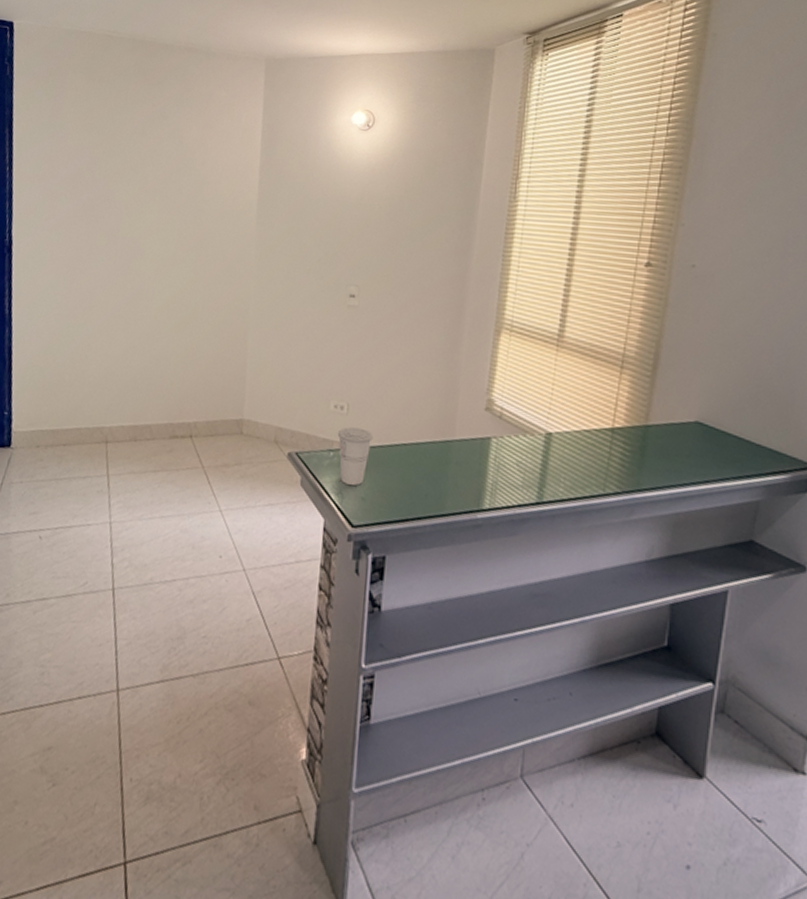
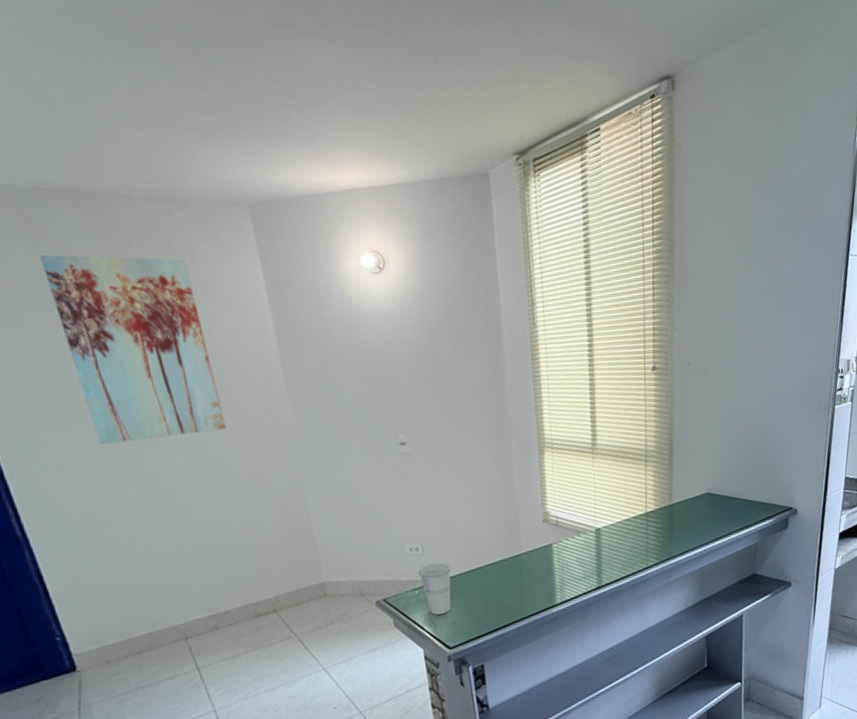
wall art: none [89,87,202,253] -> present [40,255,226,444]

